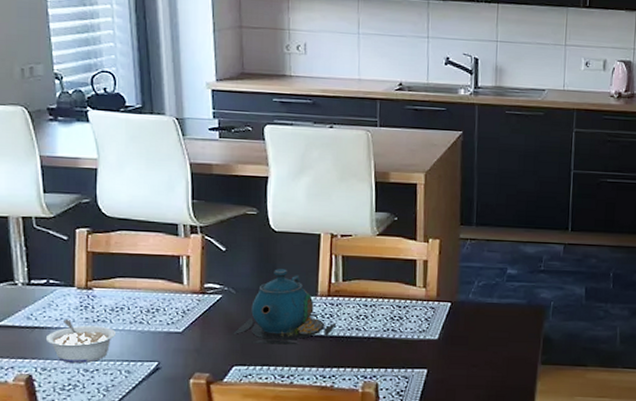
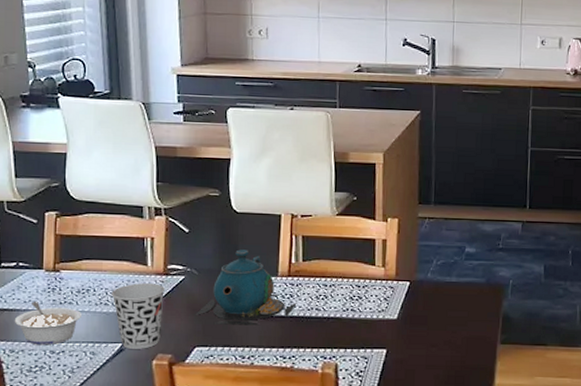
cup: none [146,301,201,368] -> present [111,283,165,349]

